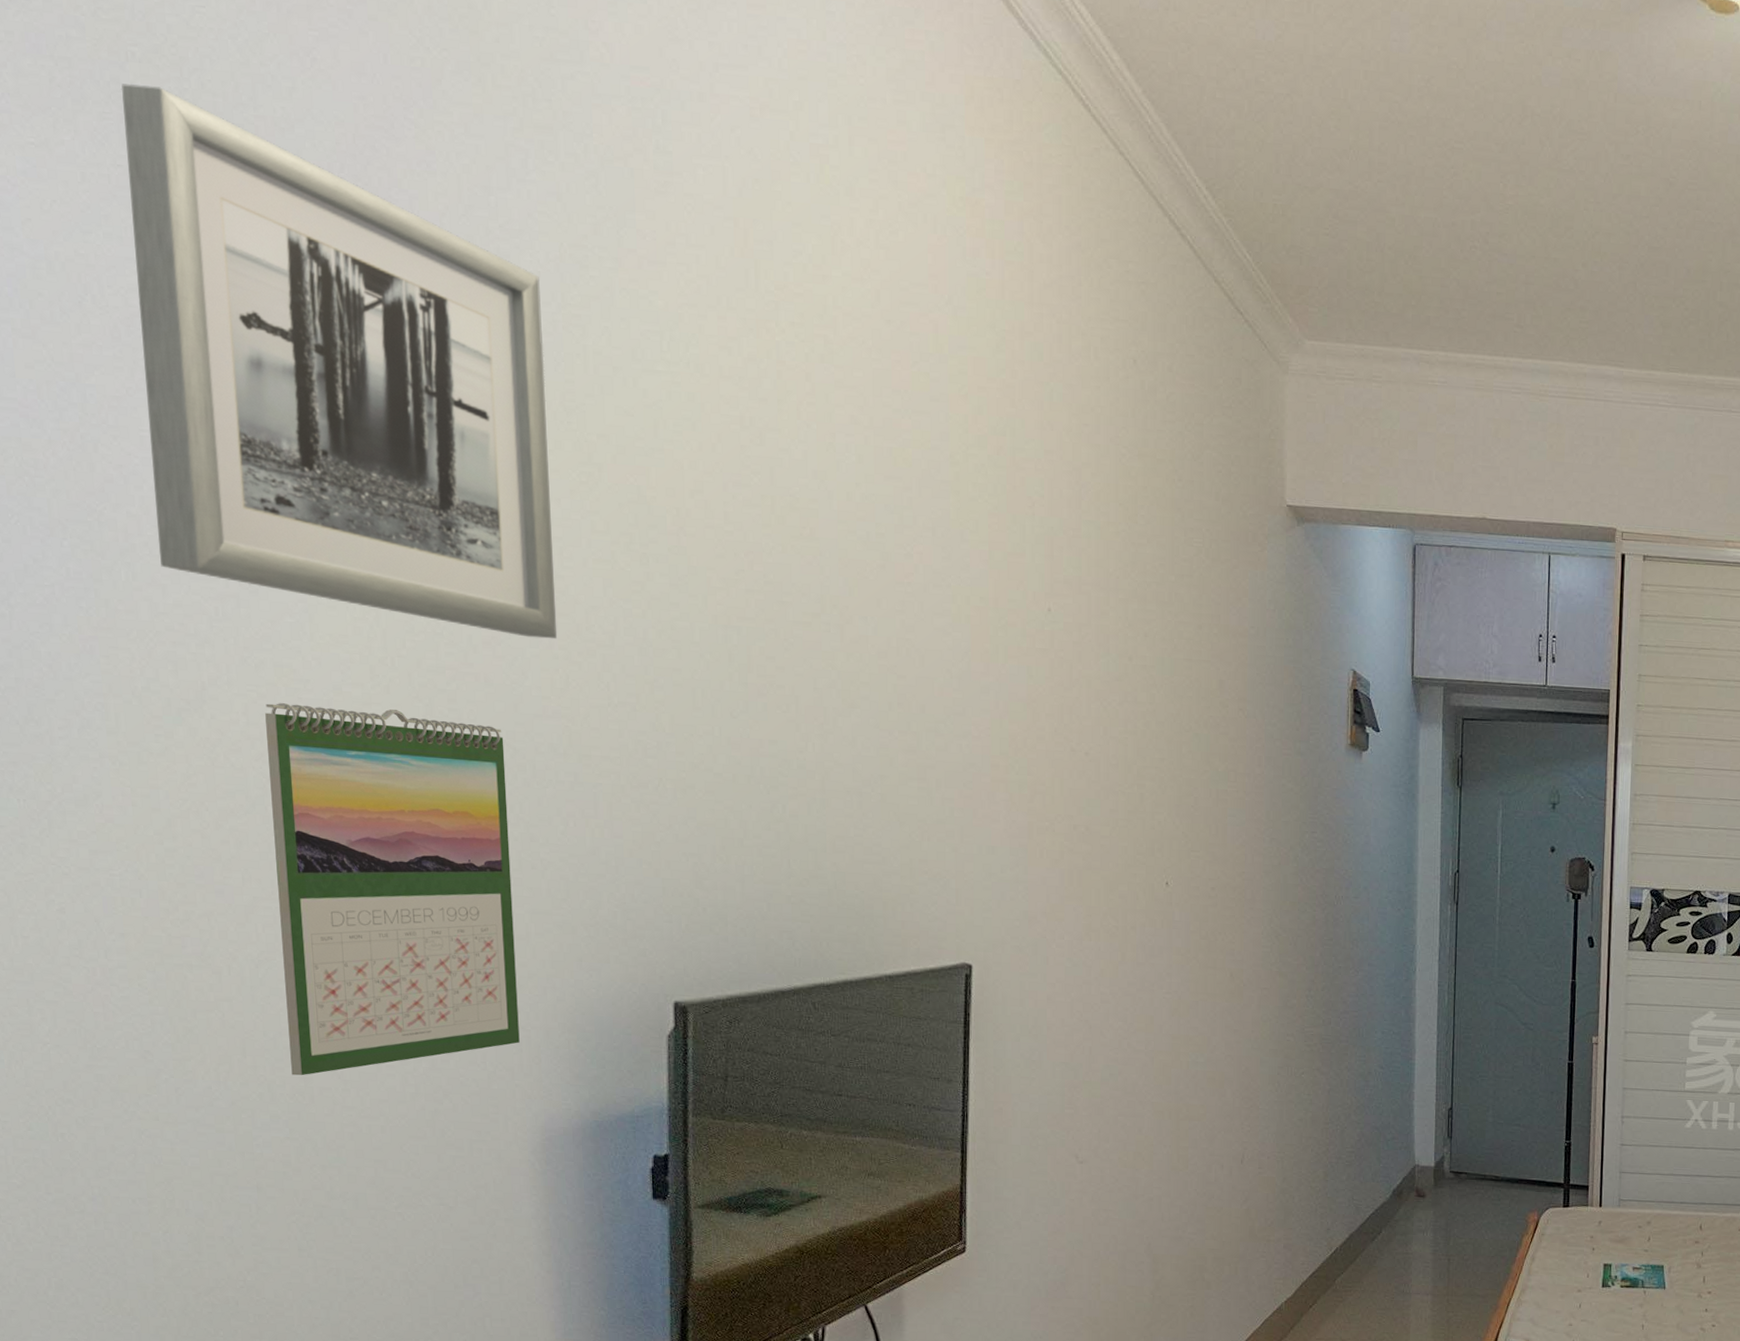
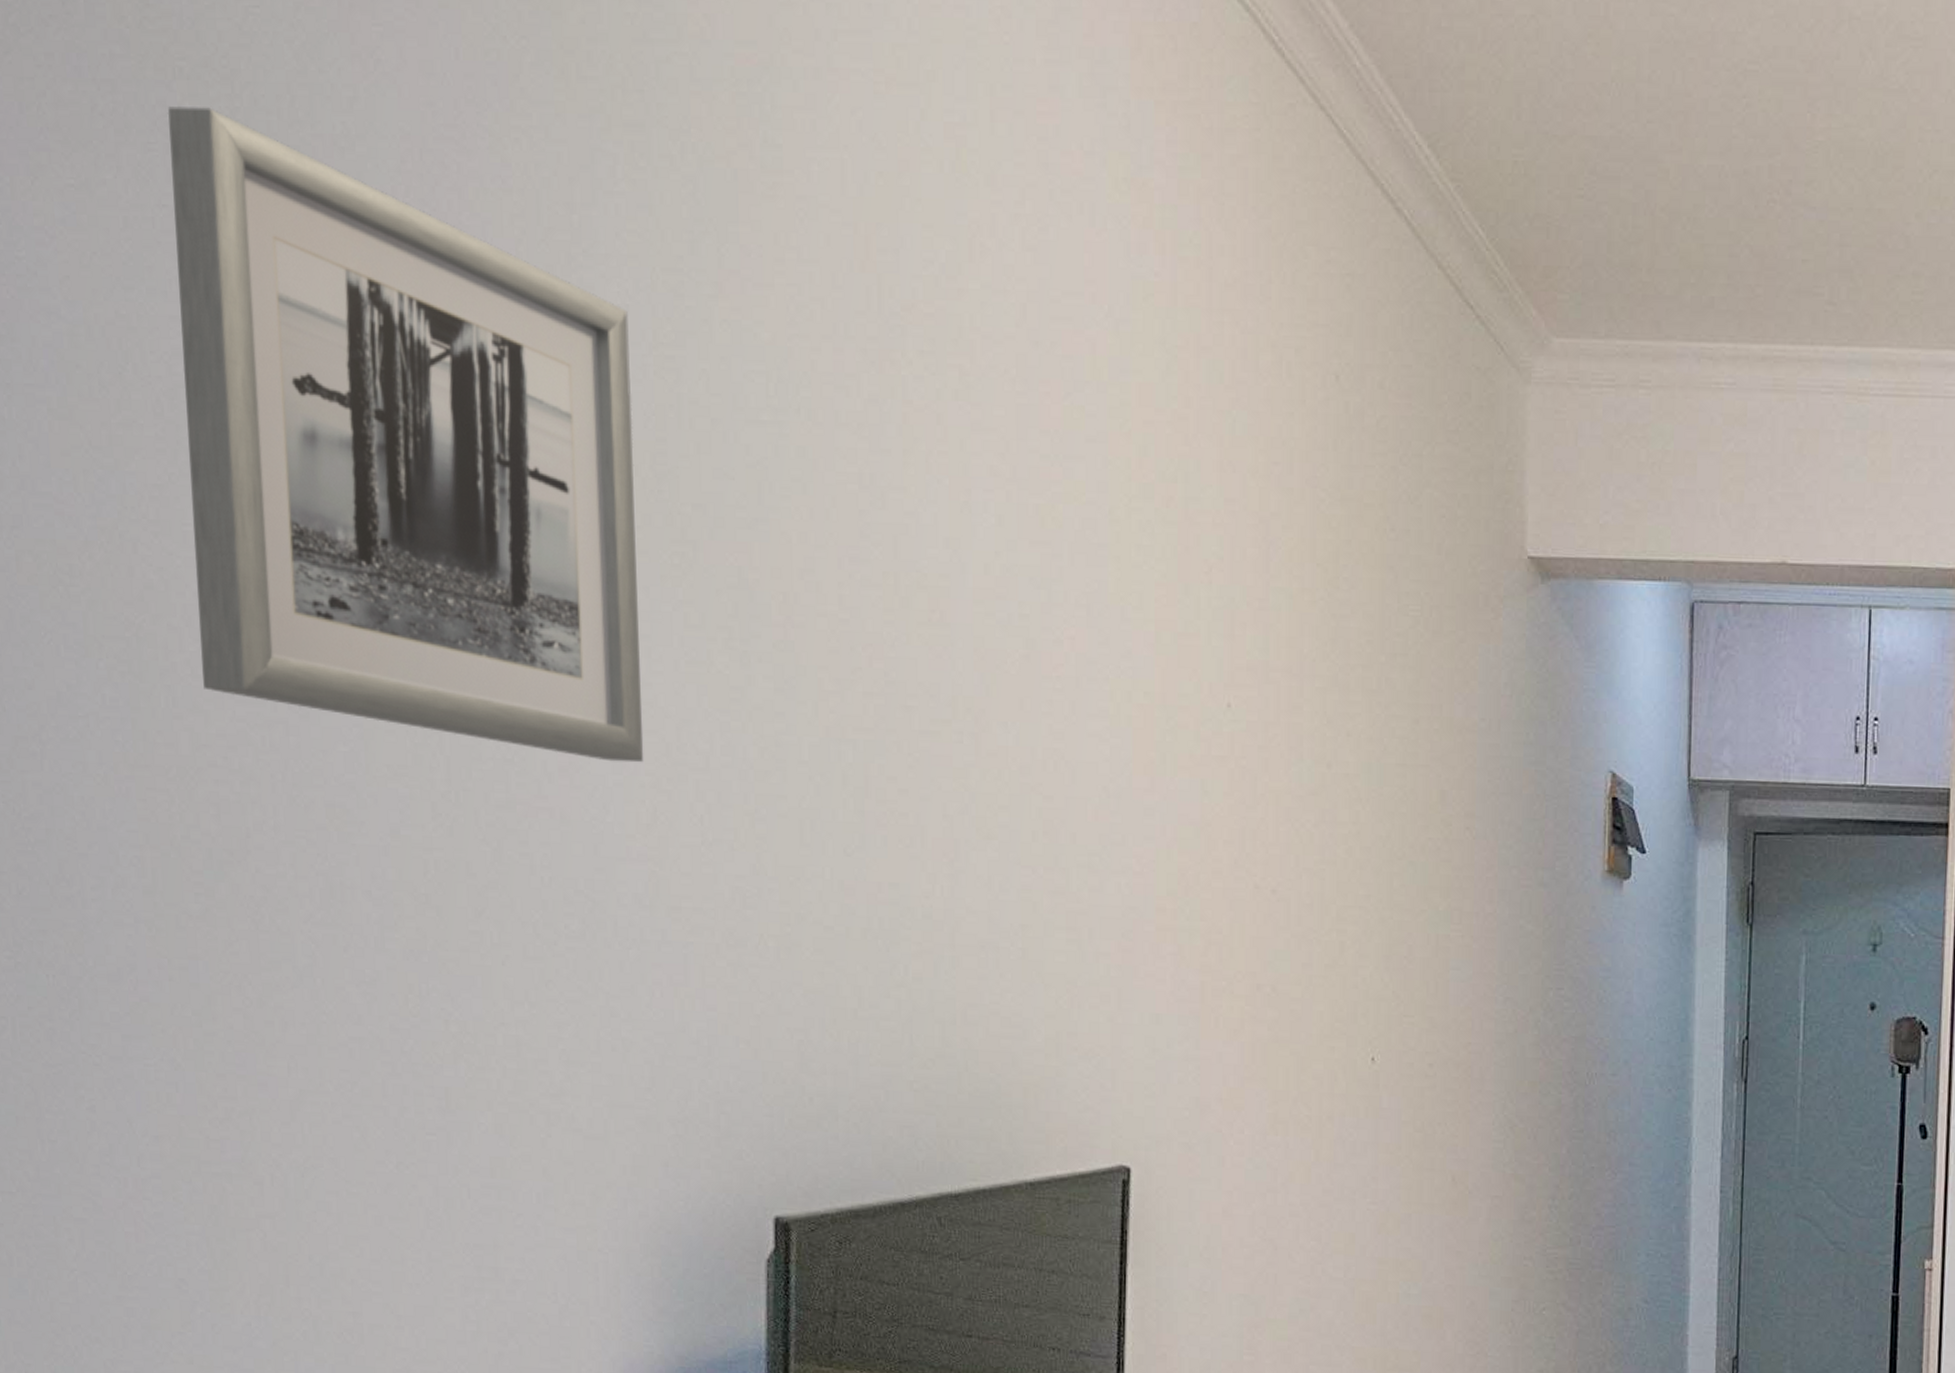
calendar: present [265,703,520,1076] -> none [315,851,596,1310]

